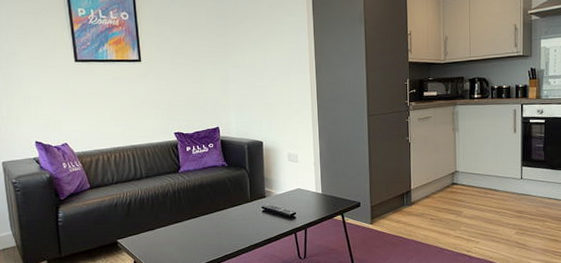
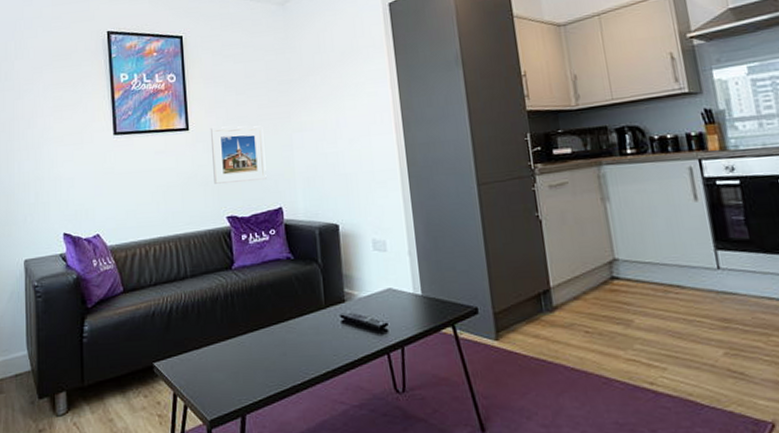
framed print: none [159,60,207,107] -> present [210,125,267,184]

